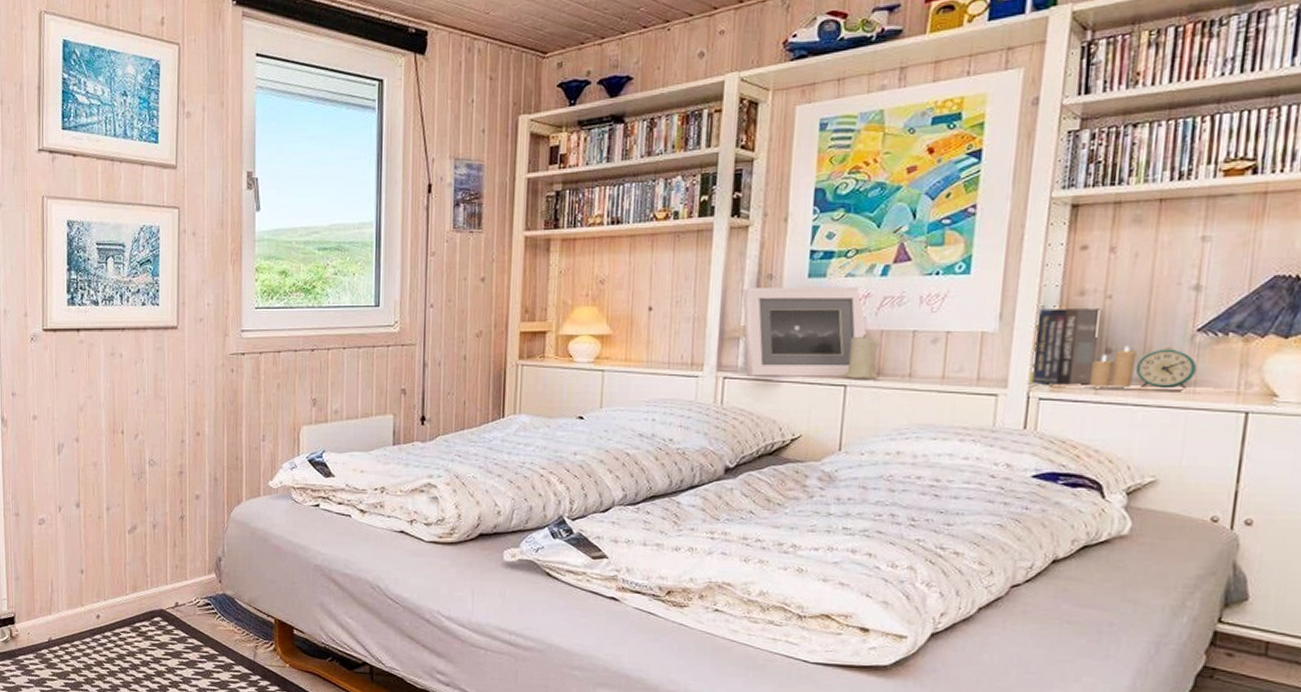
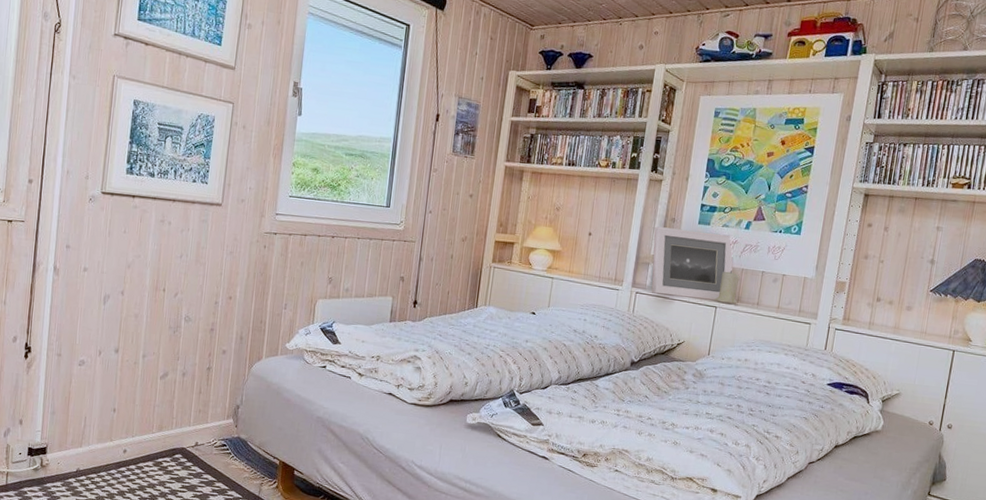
books: present [1025,309,1102,385] -> none [828,265,877,322]
candle: present [1089,345,1137,387] -> none [866,297,895,326]
alarm clock: present [1135,347,1198,389] -> none [893,300,929,331]

